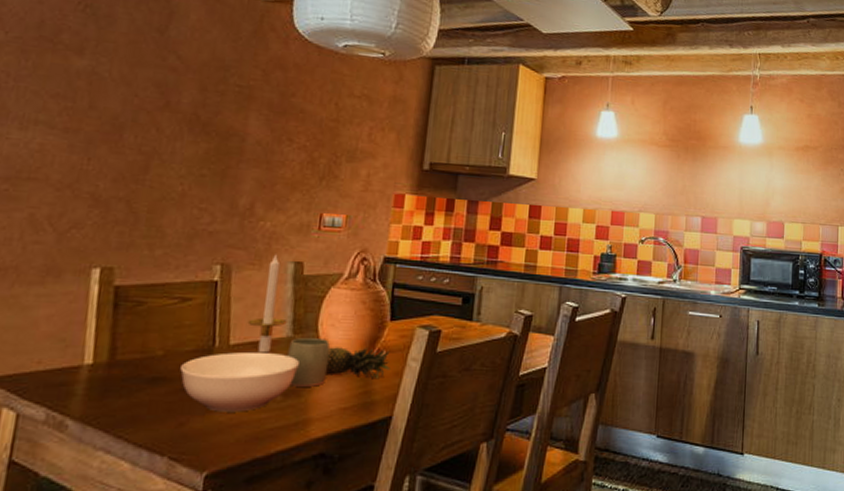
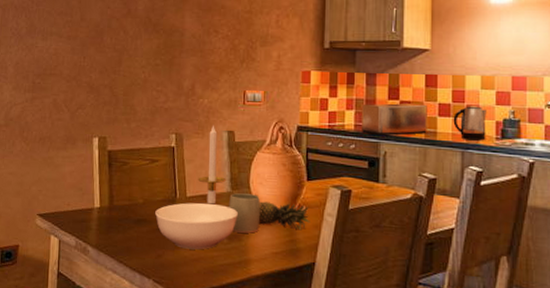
toaster: none [458,234,529,270] -> present [361,103,427,136]
kettle: none [553,239,586,275] -> present [453,106,487,141]

